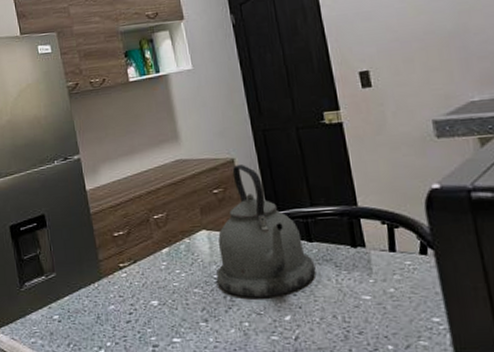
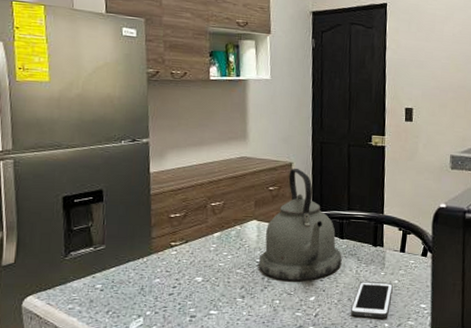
cell phone: none [339,291,391,339] -> present [351,281,393,318]

